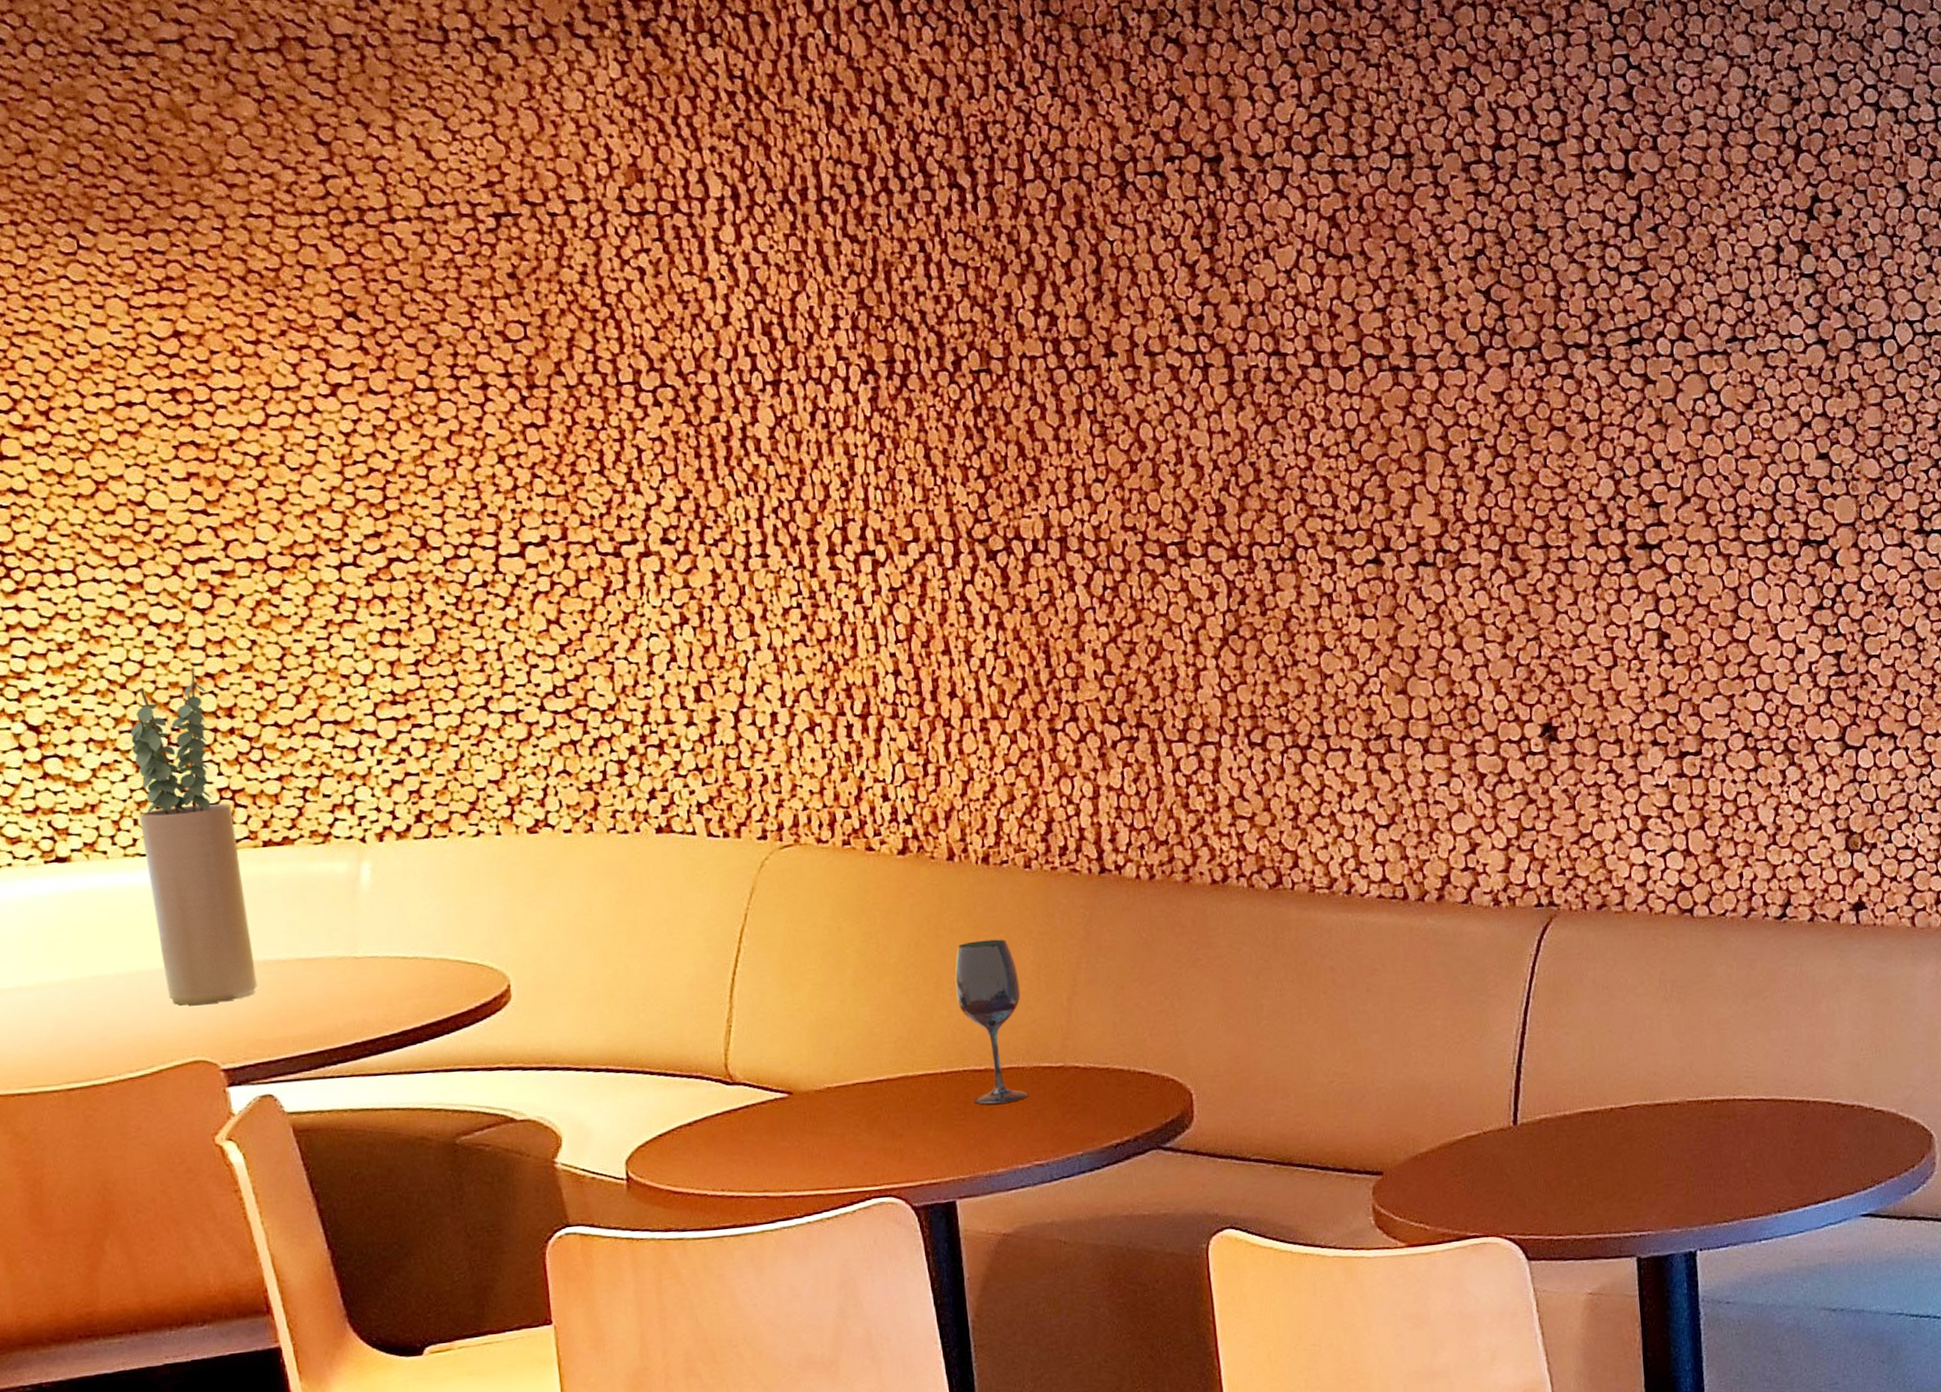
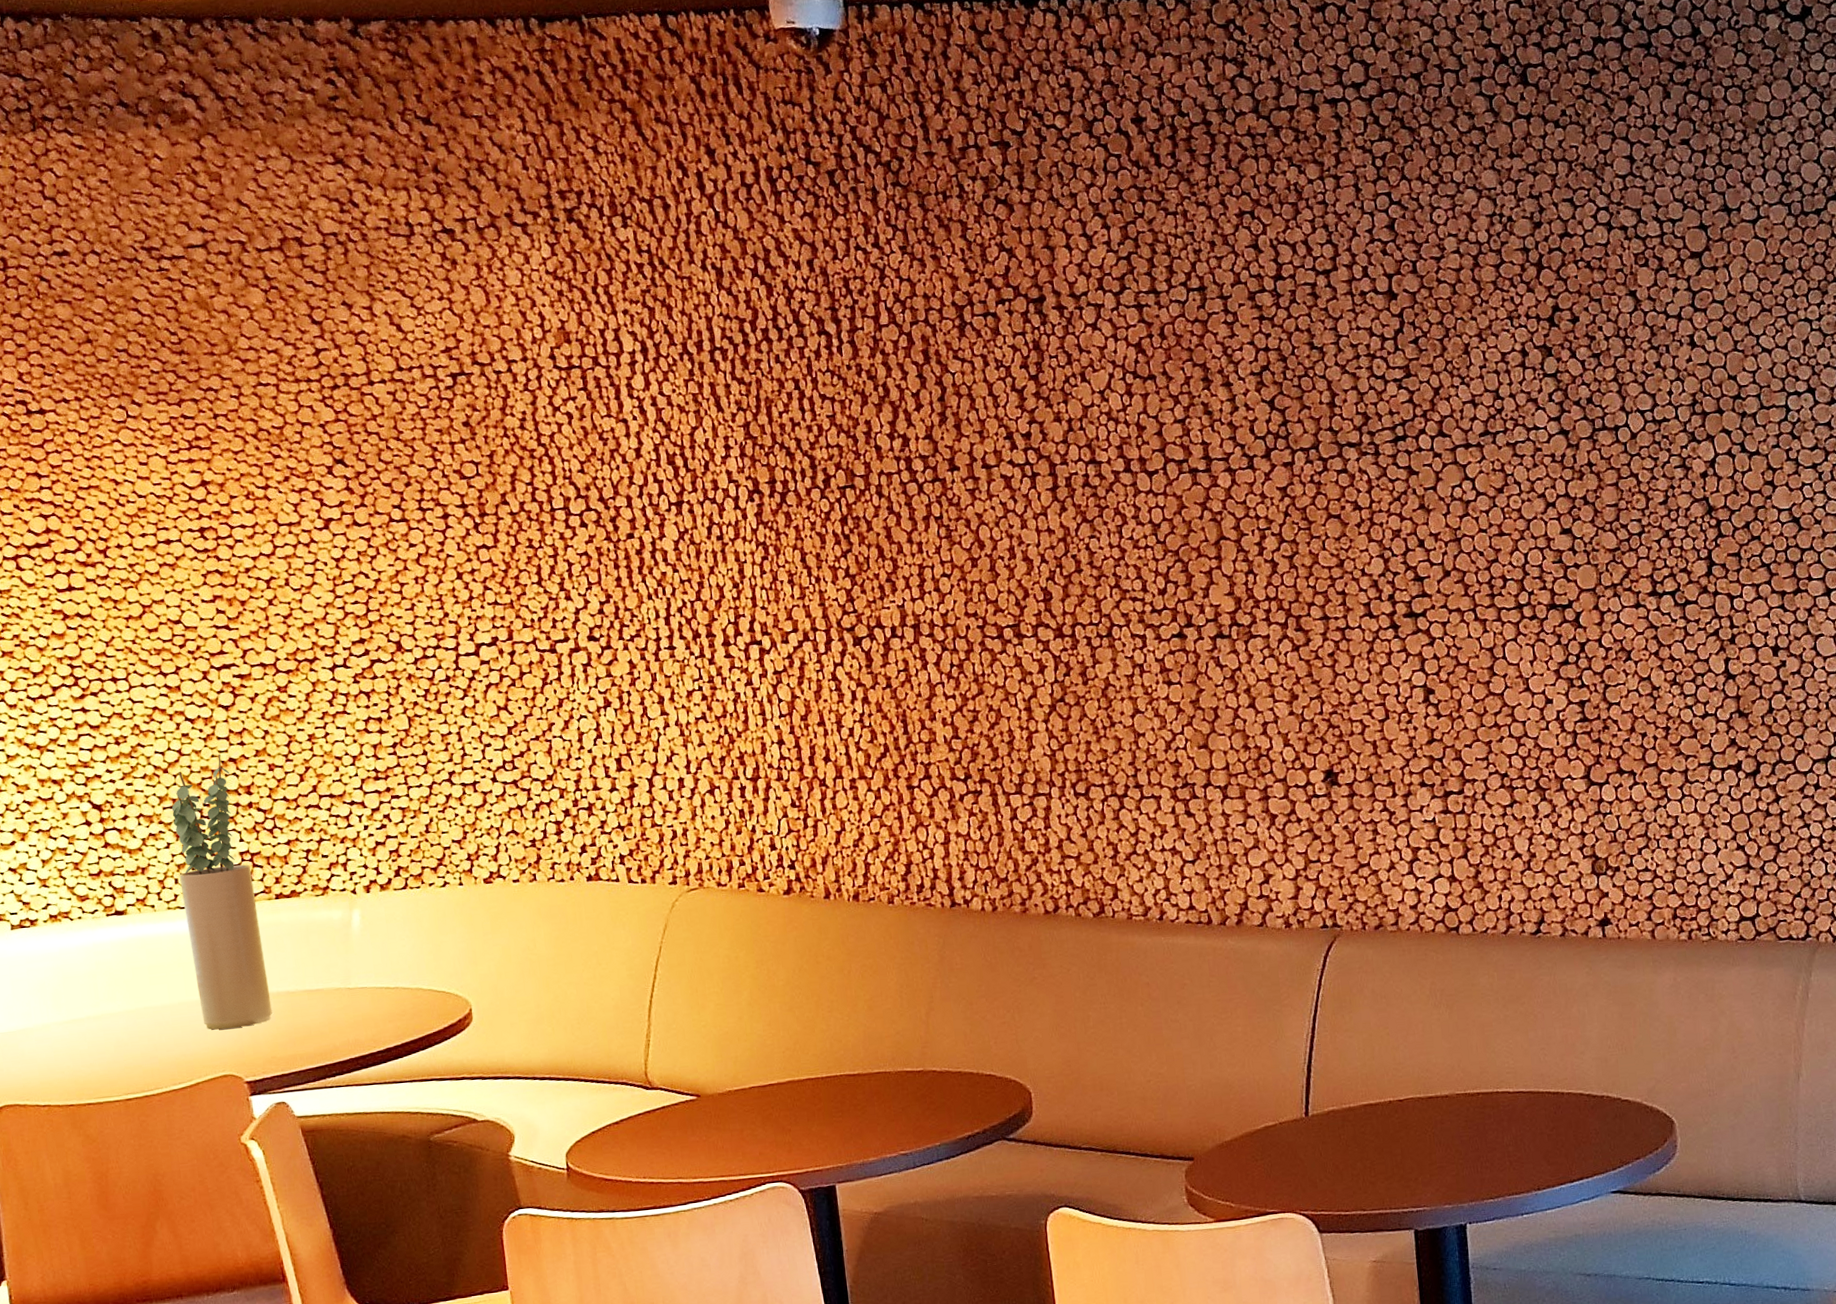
wineglass: present [954,939,1029,1105] -> none [831,964,895,1104]

